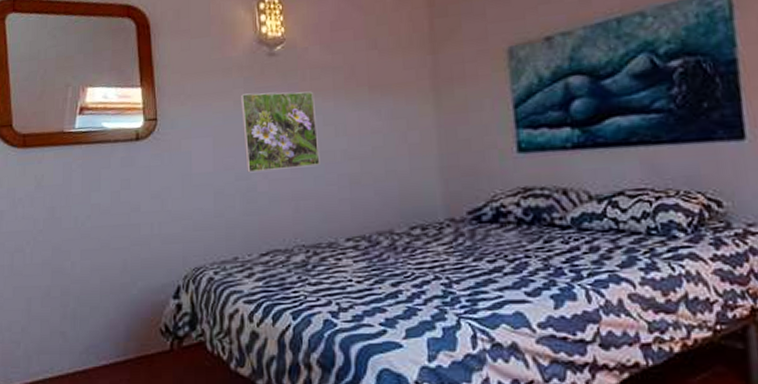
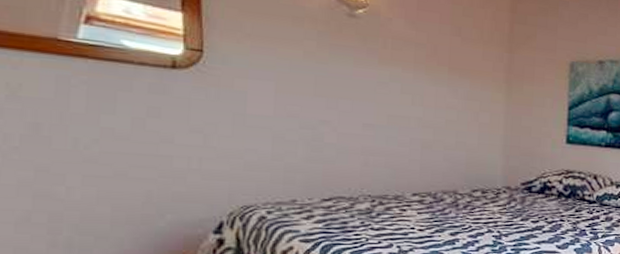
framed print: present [240,91,320,173] -> none [311,46,395,128]

